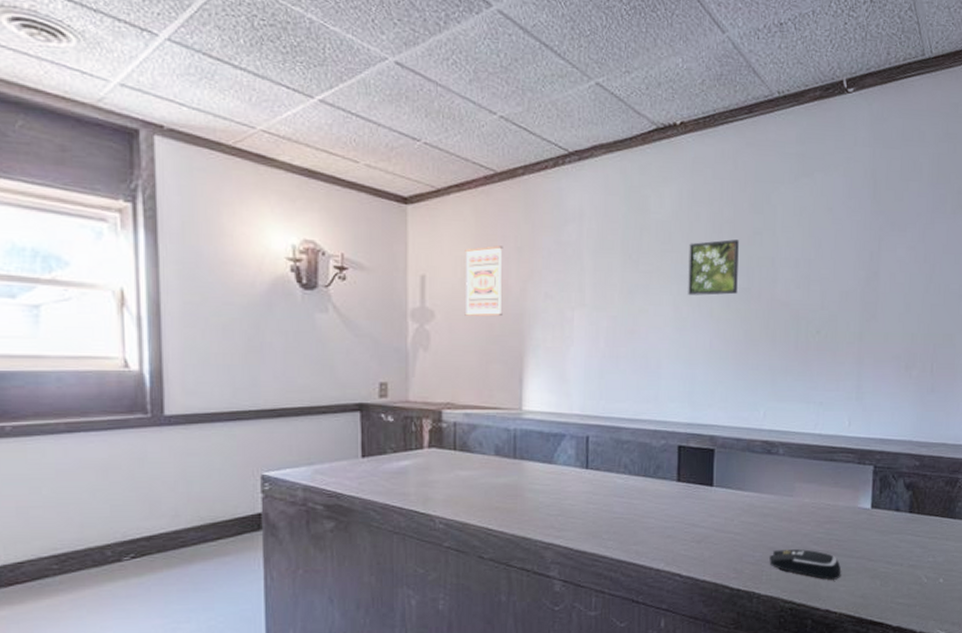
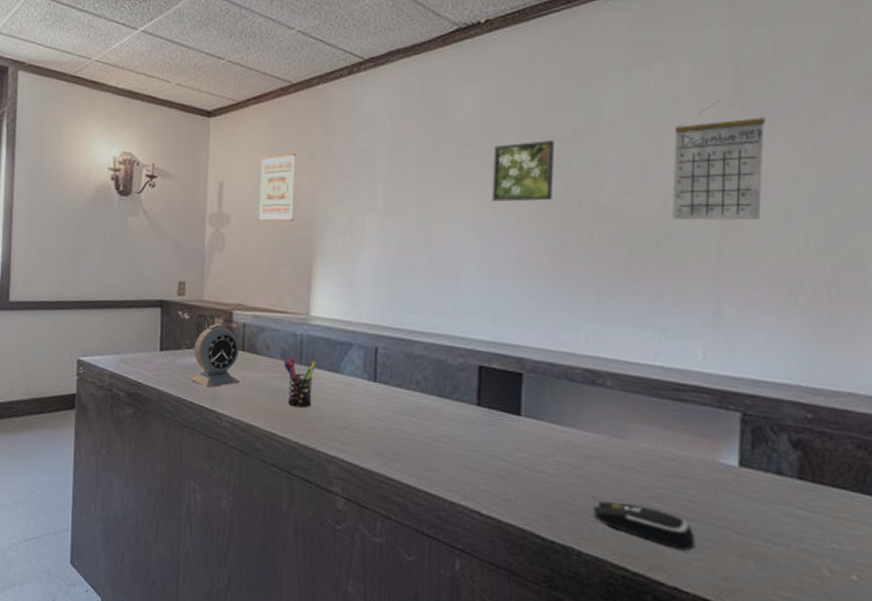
alarm clock: none [398,425,454,491] -> present [190,324,241,388]
pen holder: none [497,453,530,501] -> present [283,358,316,408]
calendar: none [828,209,894,311] -> present [672,101,766,221]

